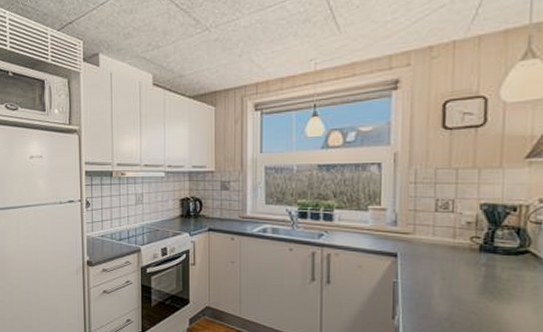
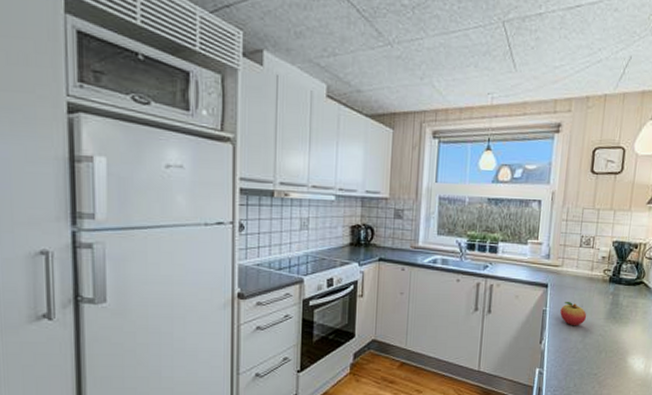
fruit: none [416,272,452,302] -> present [560,301,587,326]

